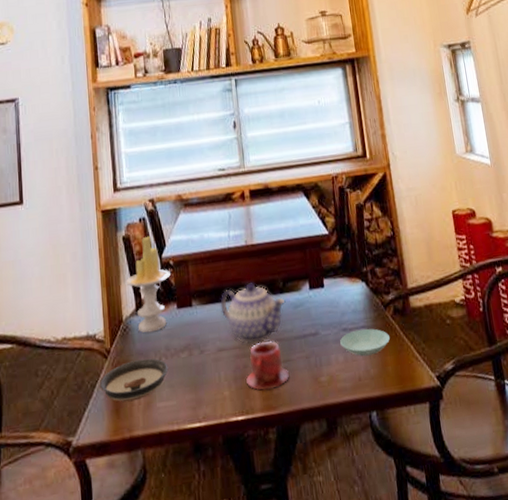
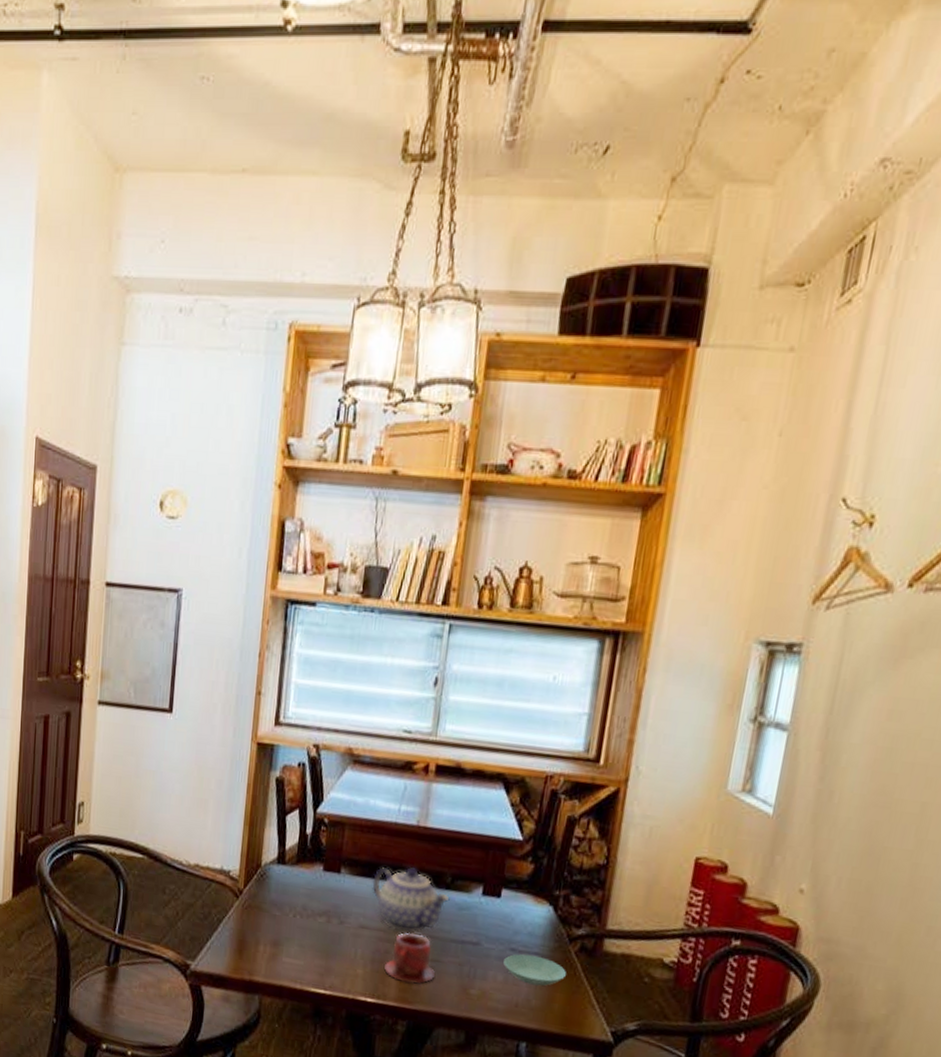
saucer: present [99,358,169,402] -> none [226,908,302,948]
candle: present [126,236,172,333] -> none [271,784,324,887]

